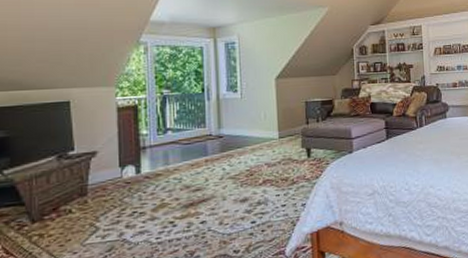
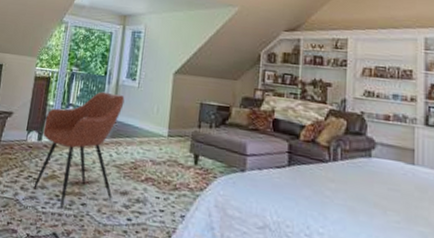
armchair: none [141,108,233,232] -> present [33,91,125,208]

